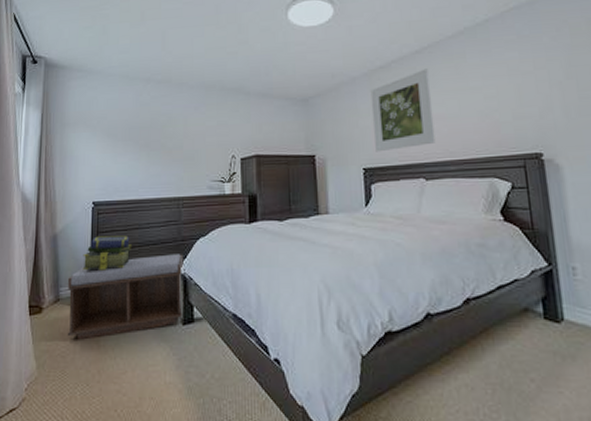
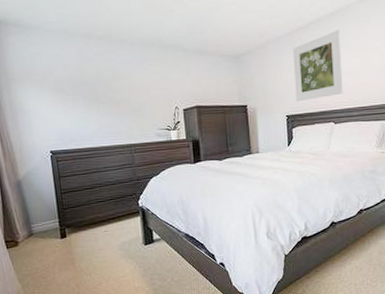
bench: present [68,254,184,340] -> none [38,191,144,264]
stack of books: present [82,235,131,271] -> none [48,178,93,210]

